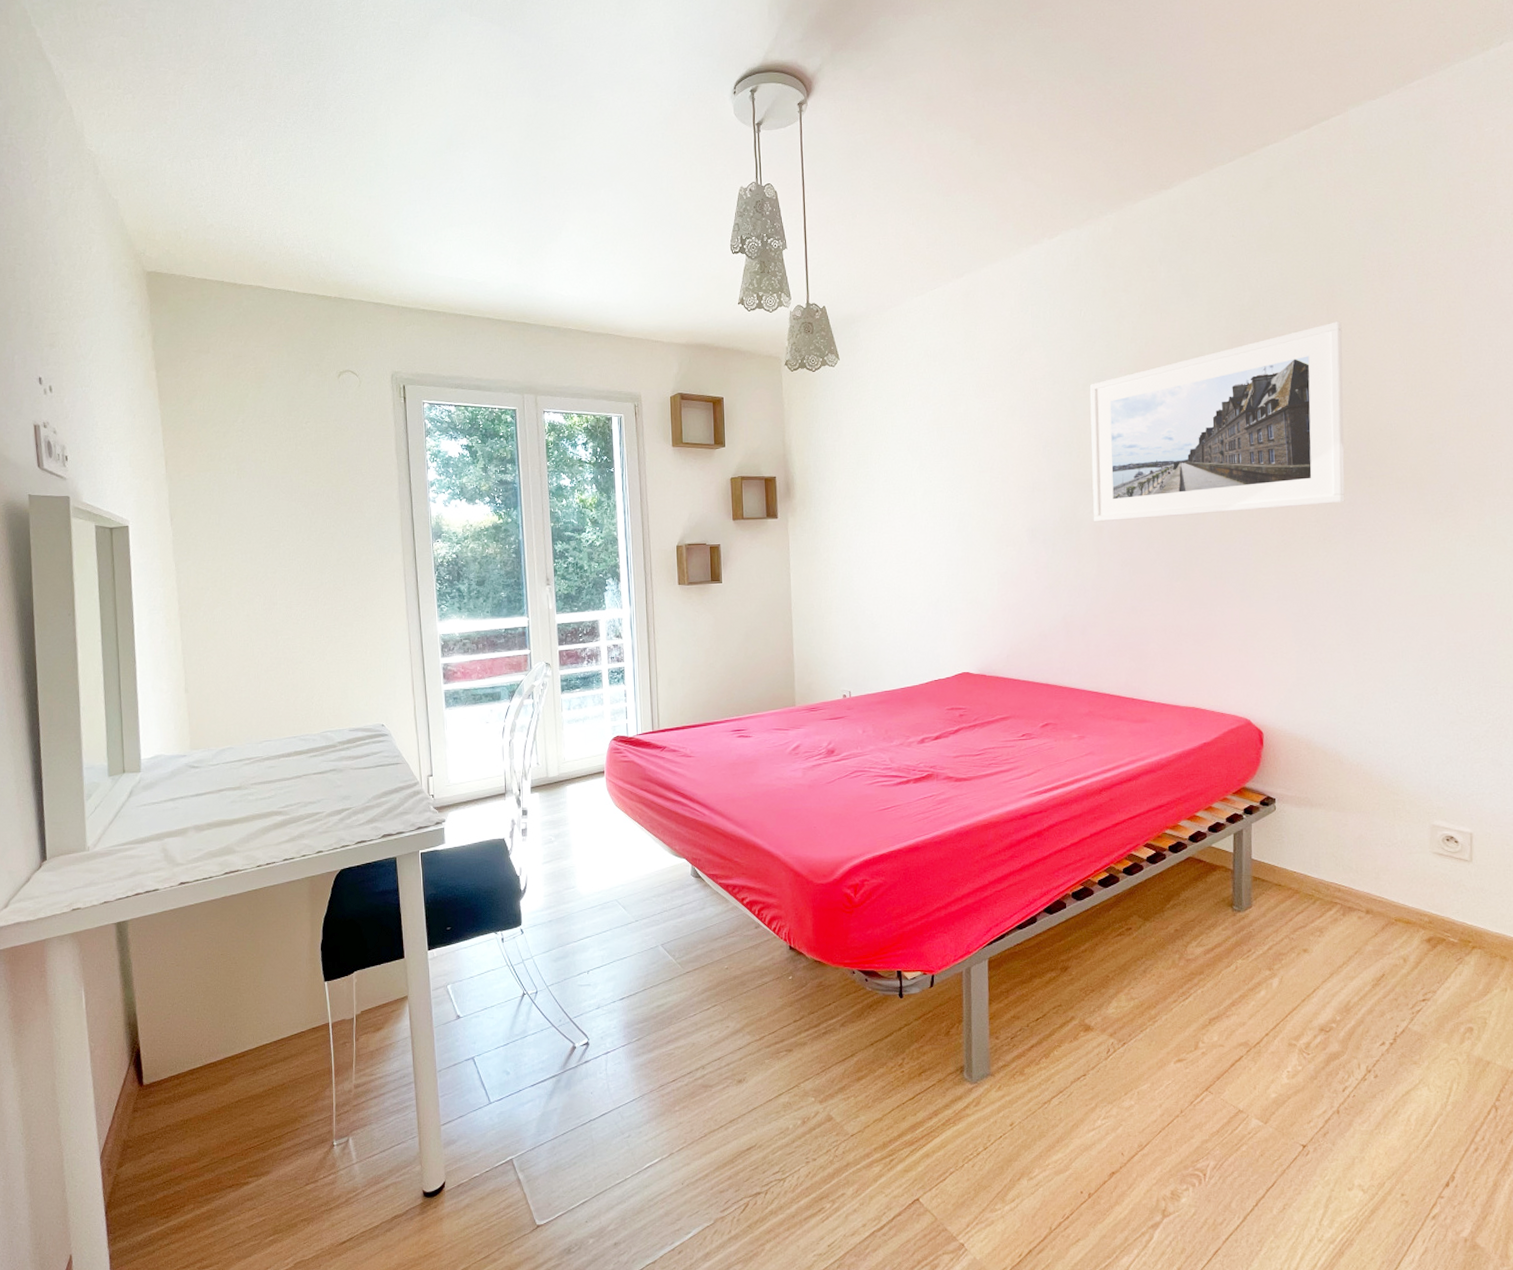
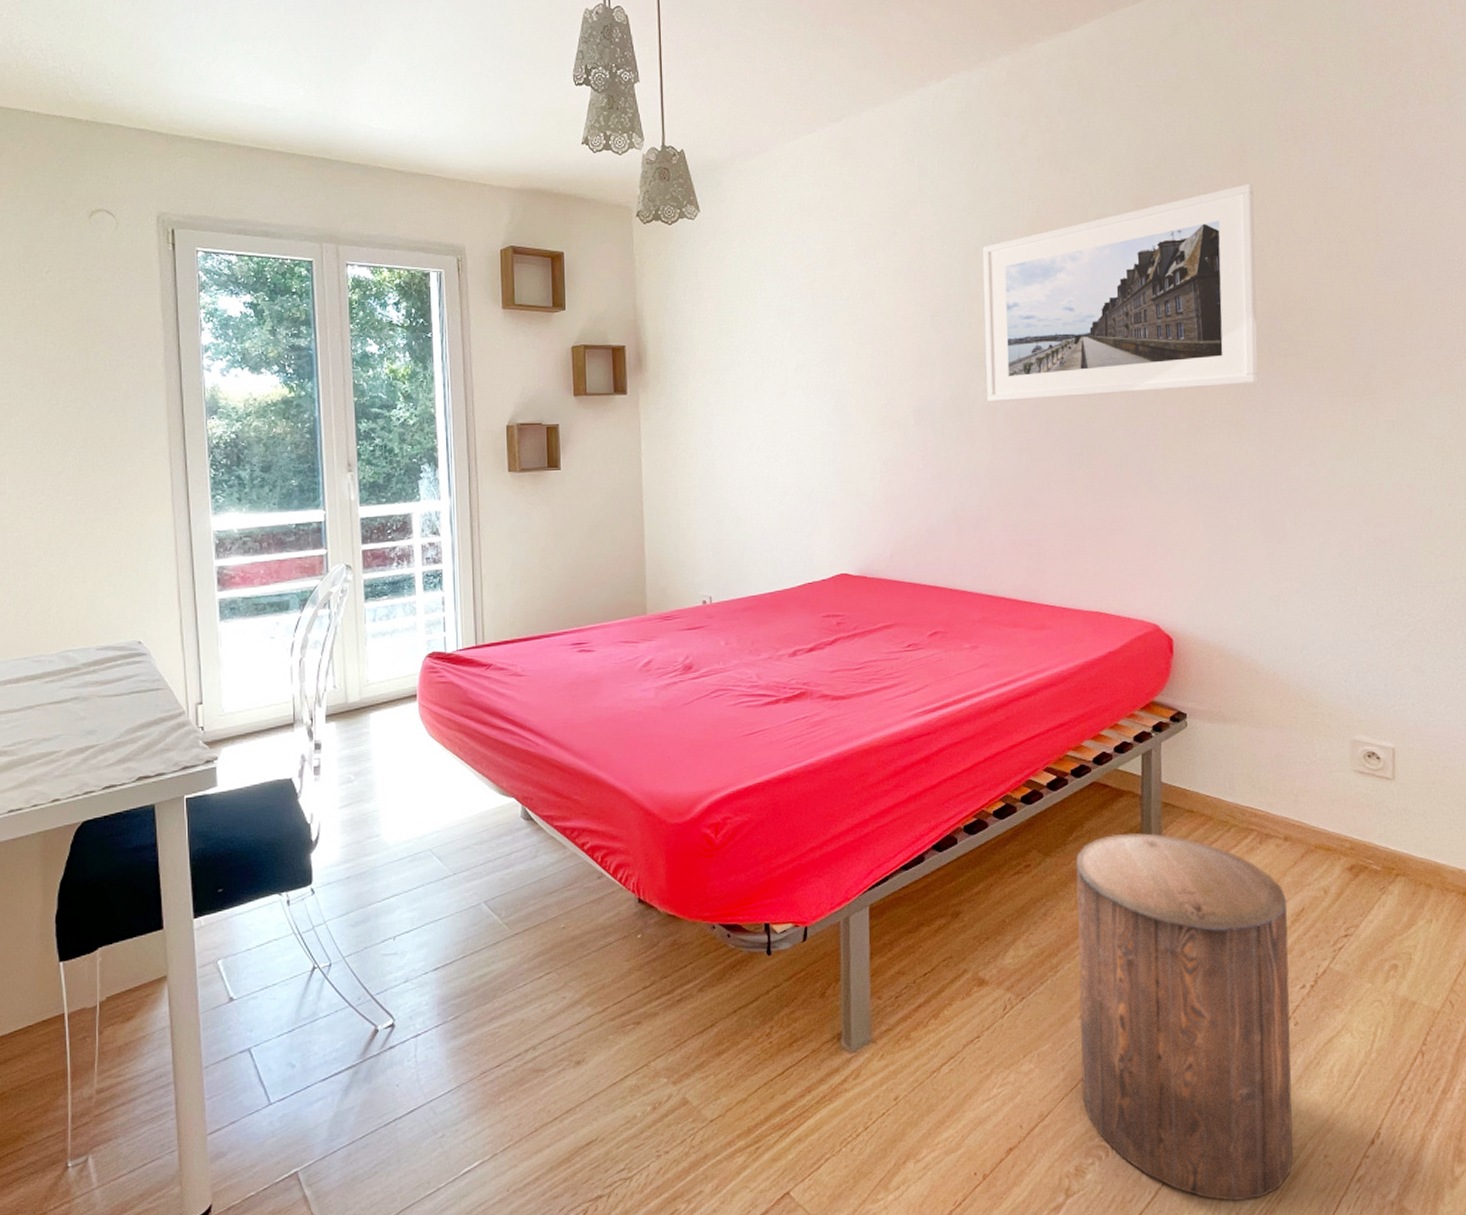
stool: none [1173,903,1373,1230] -> present [1076,833,1294,1202]

